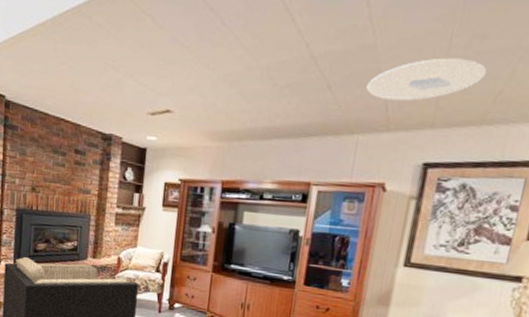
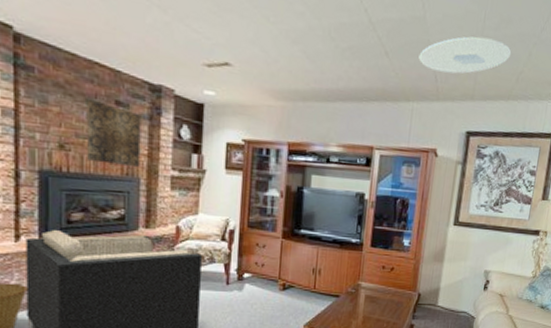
wall art: none [51,150,95,206] -> present [87,100,142,168]

